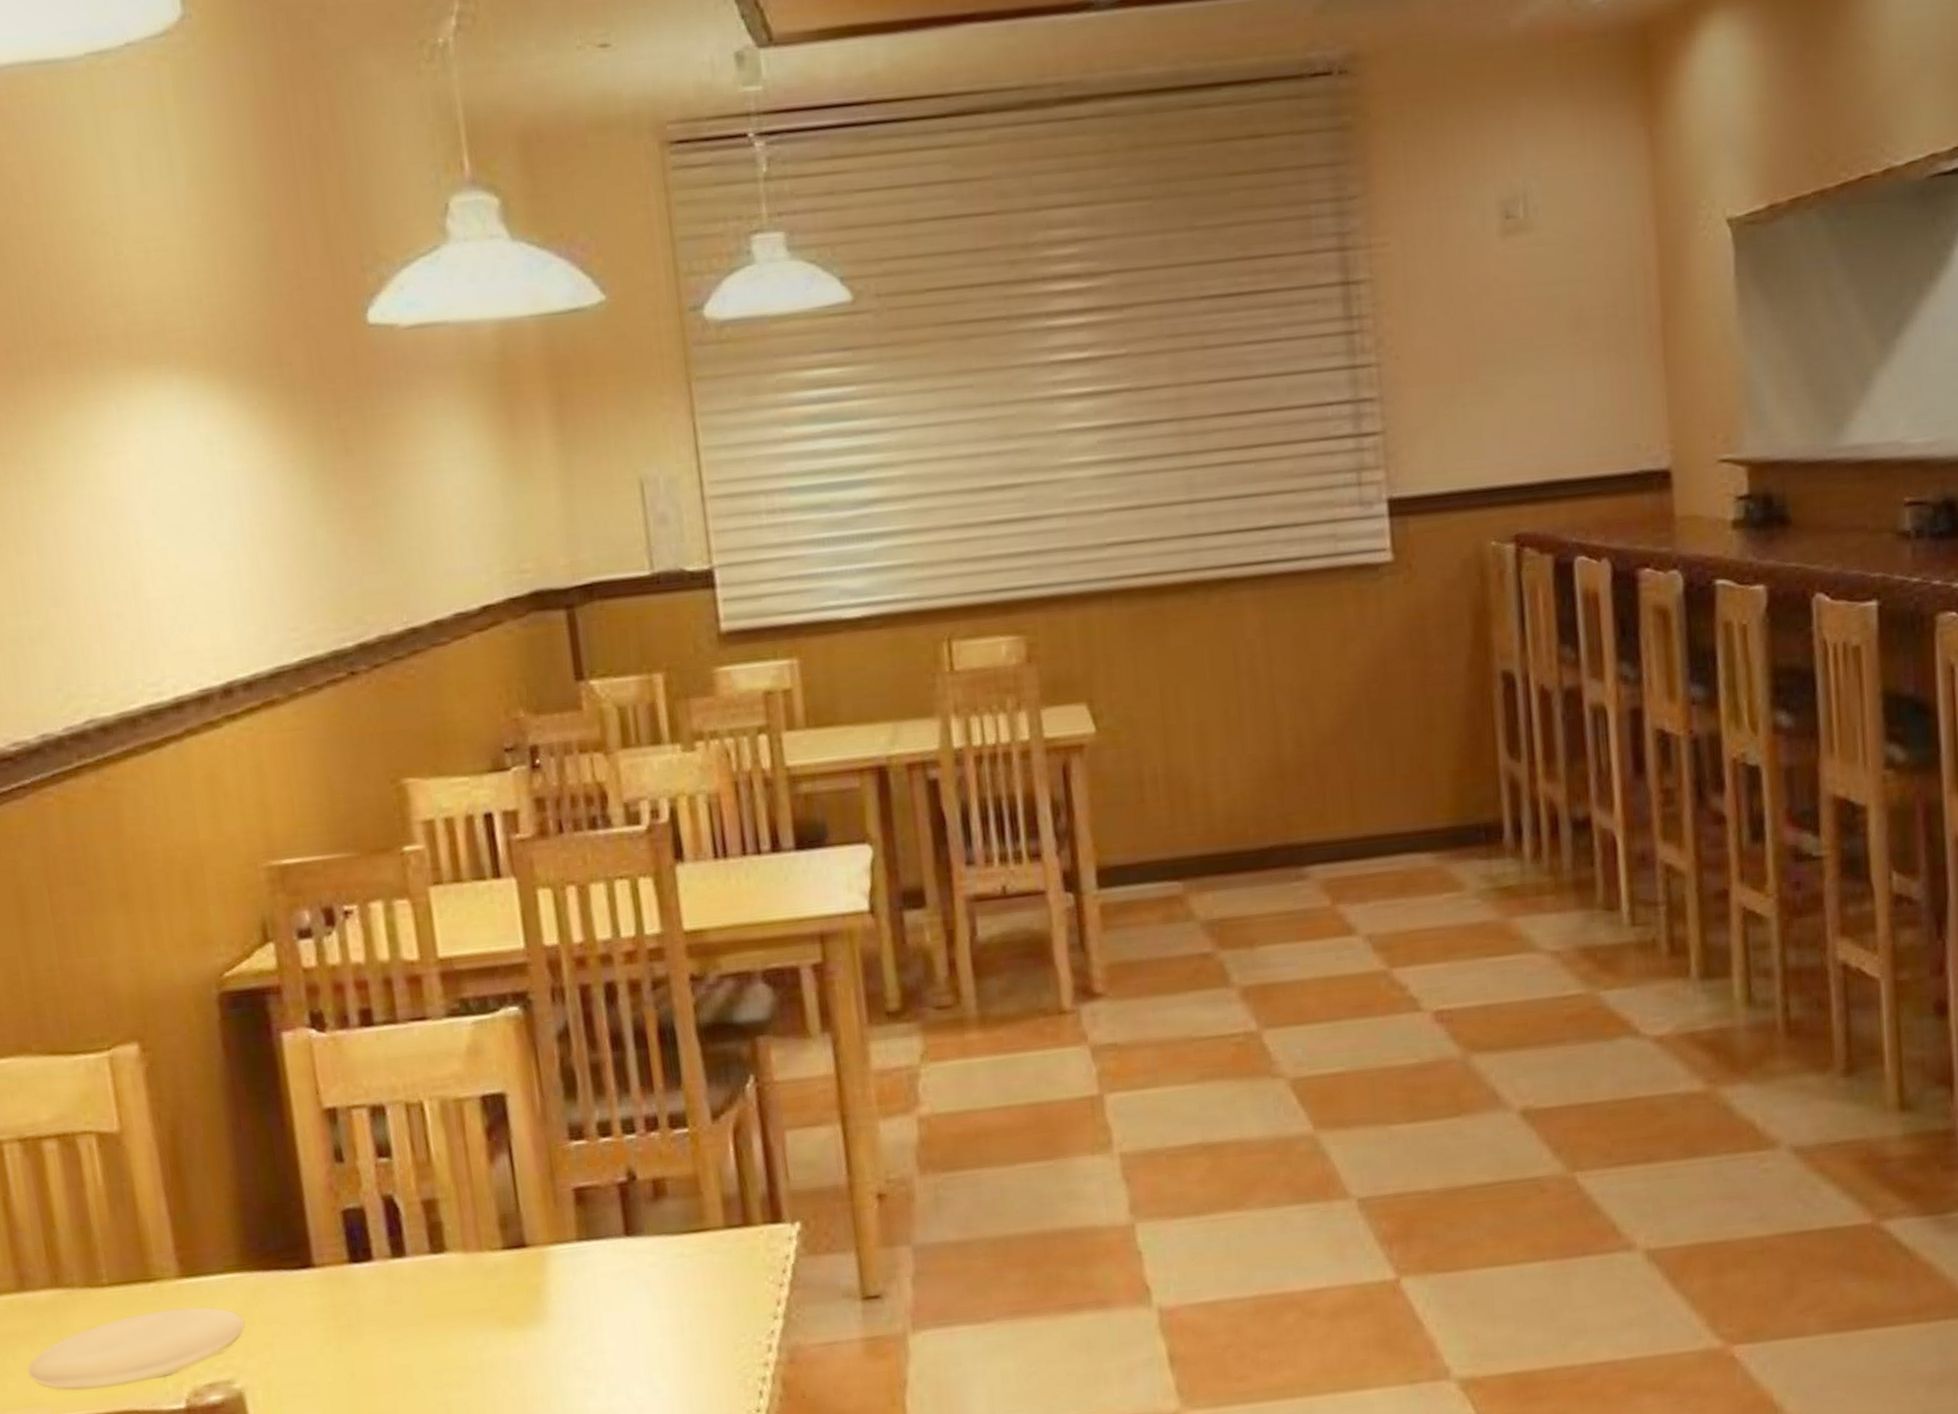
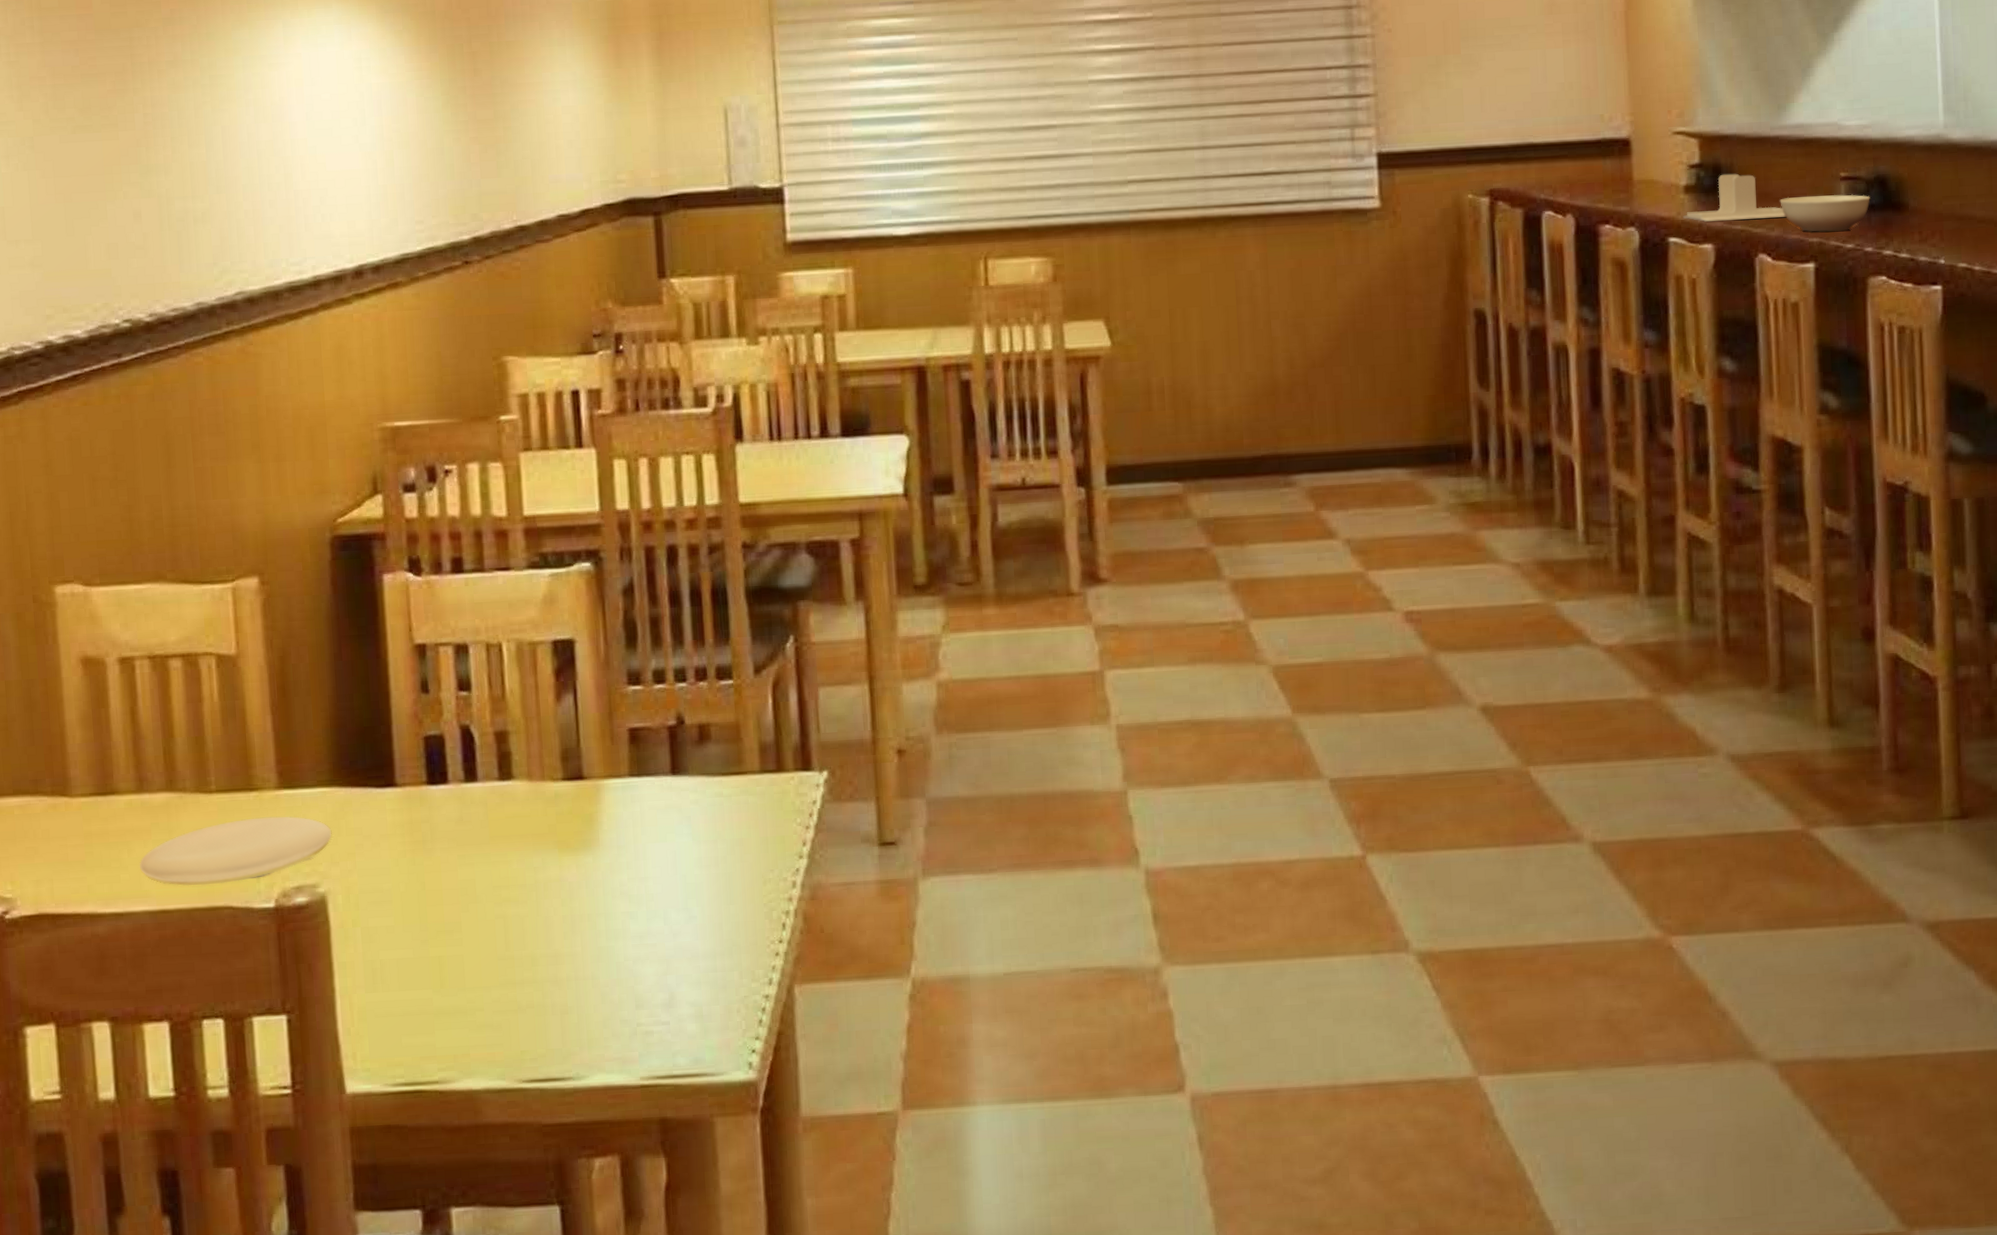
napkin holder: none [1731,503,1845,561] -> present [1683,173,1786,222]
bowl: none [1838,521,1938,566] -> present [1779,194,1870,232]

